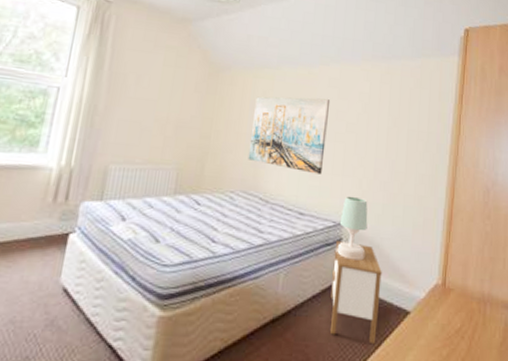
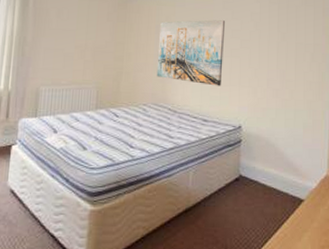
nightstand: present [330,240,382,345] -> none [234,141,278,228]
table lamp: present [337,195,368,261] -> none [238,103,264,158]

